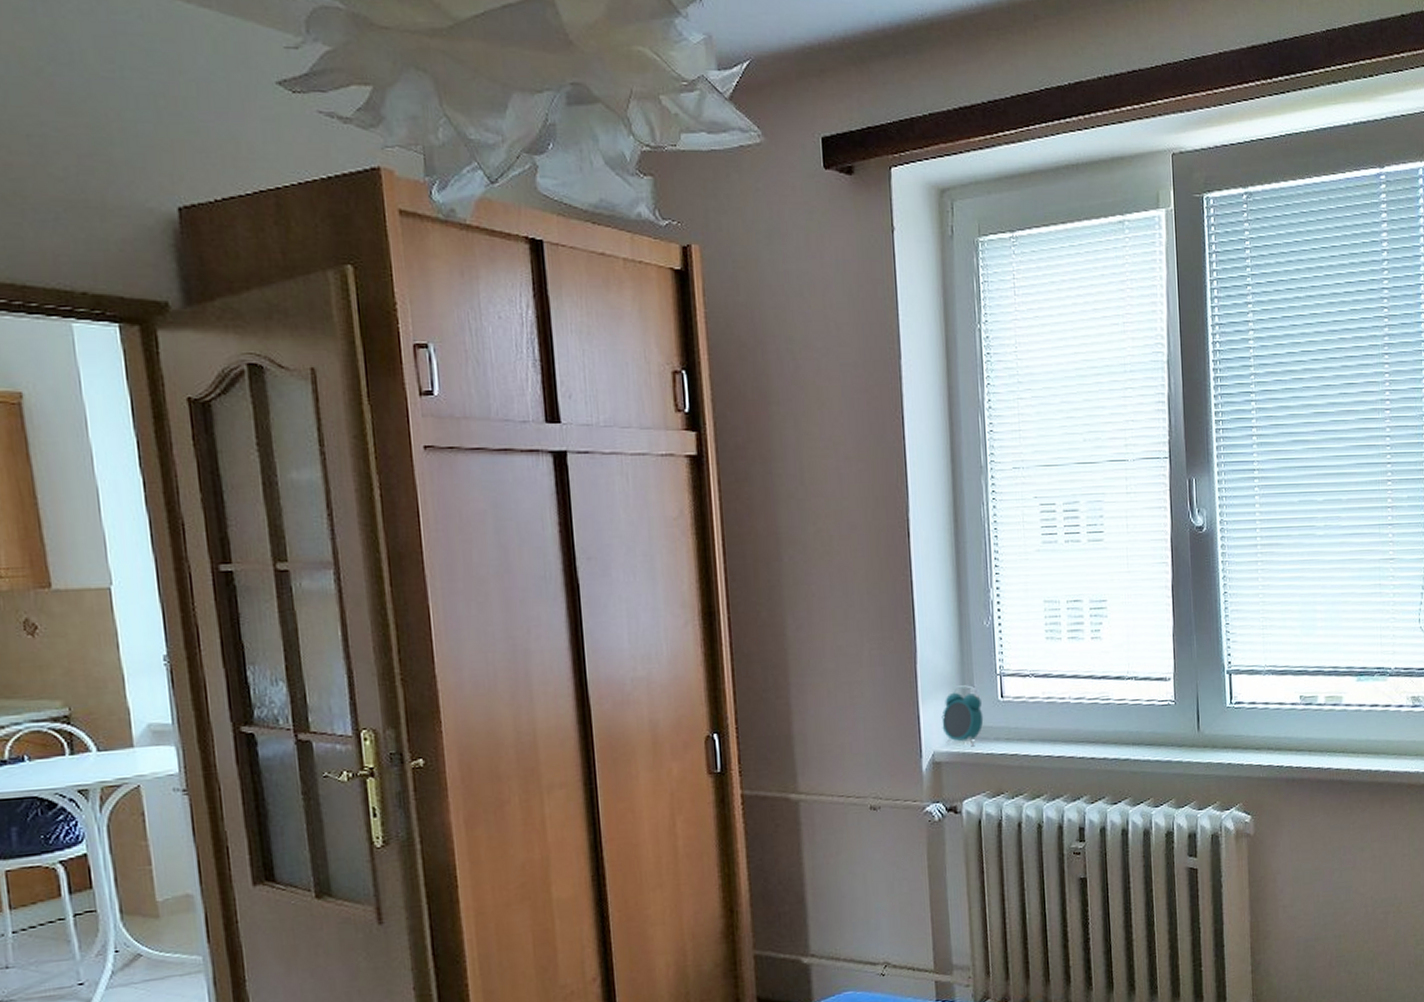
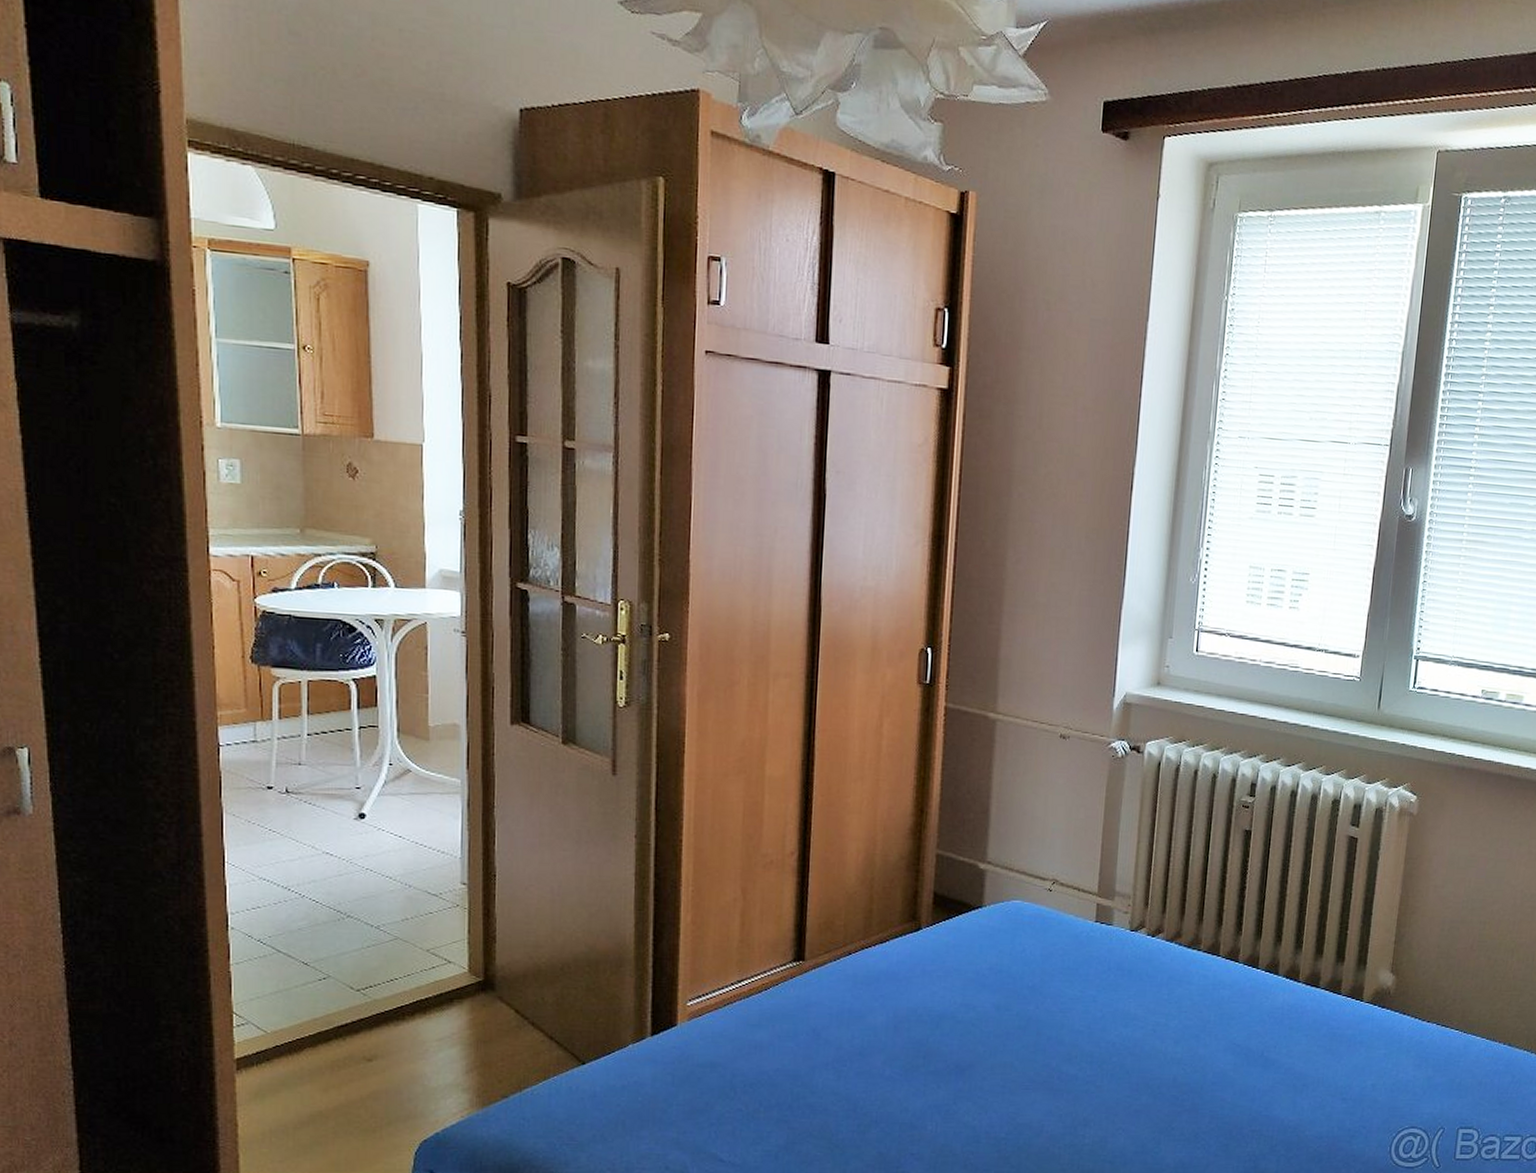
alarm clock: present [941,685,984,747] -> none [1137,635,1177,694]

